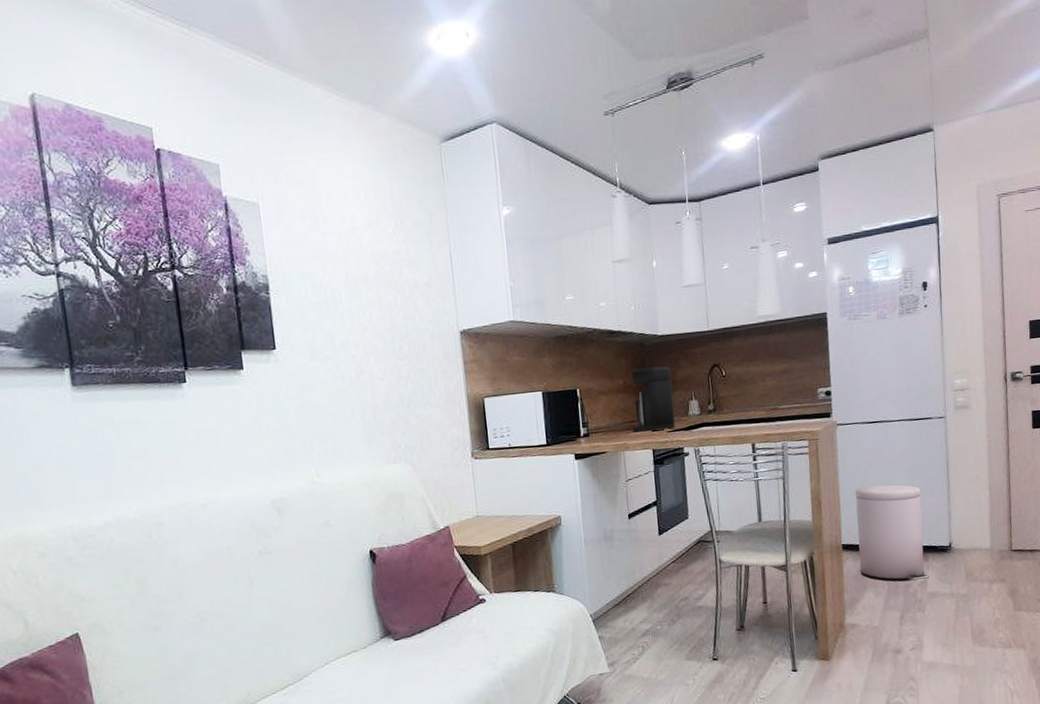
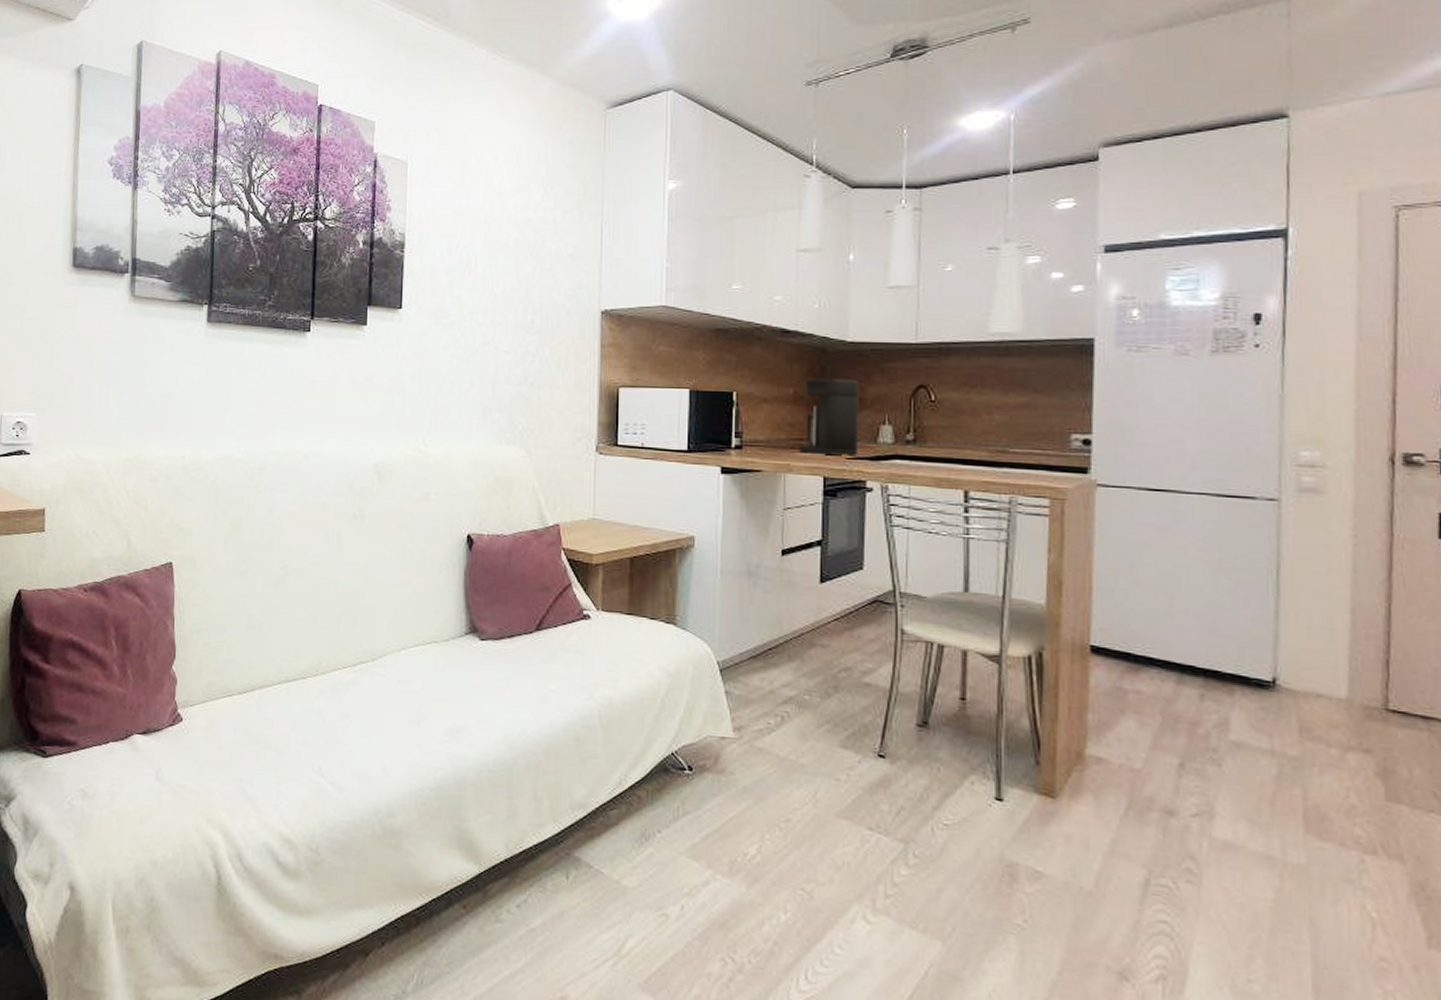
pedal bin: present [855,484,929,582] -> none [1116,573,1233,722]

